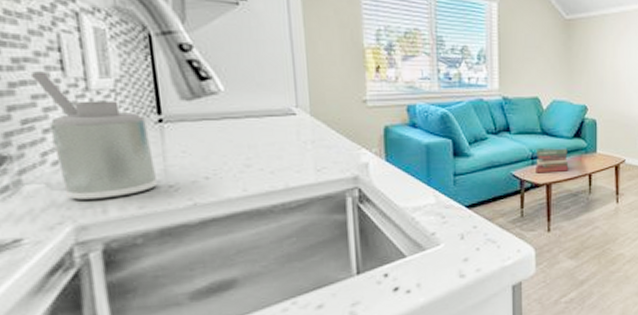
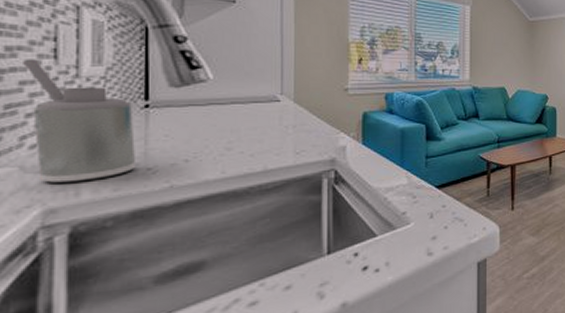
books: present [535,145,569,174] -> none [501,130,532,156]

